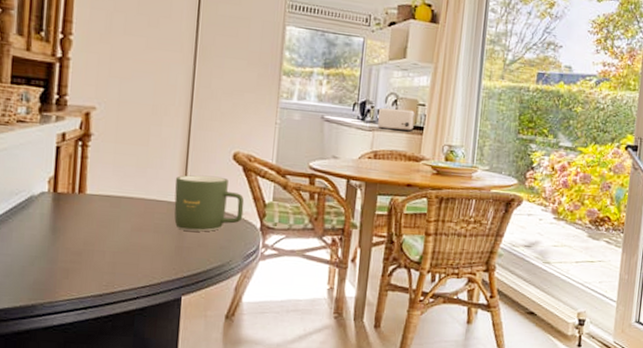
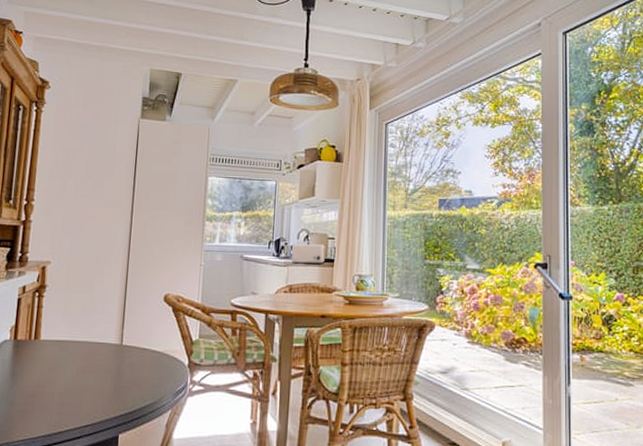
mug: present [174,175,245,232] -> none [113,317,174,371]

